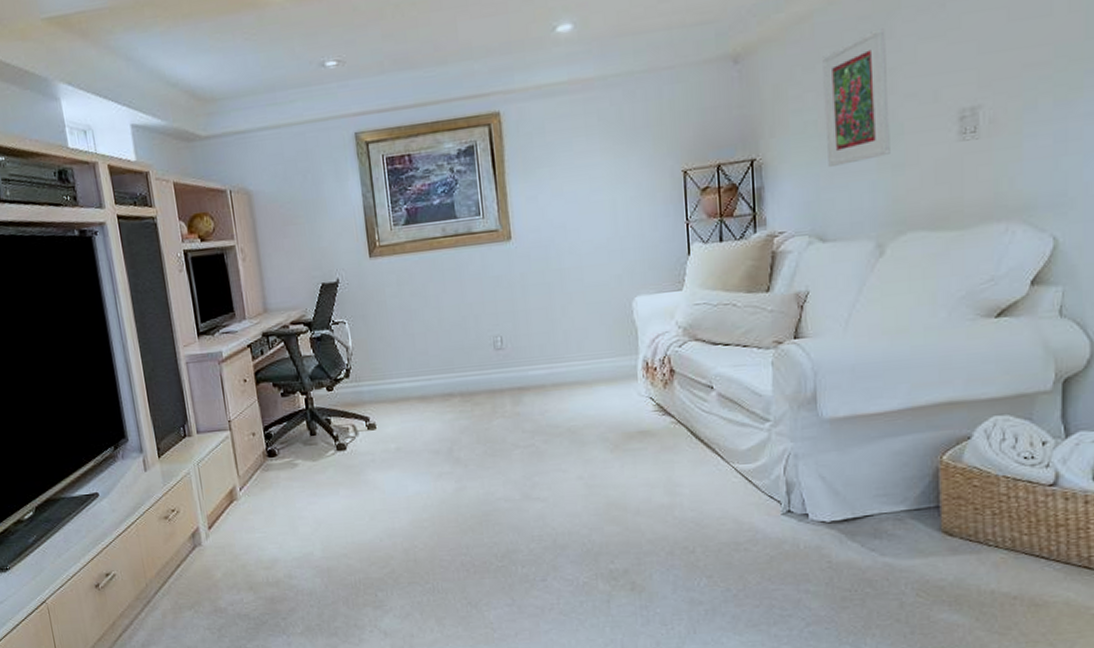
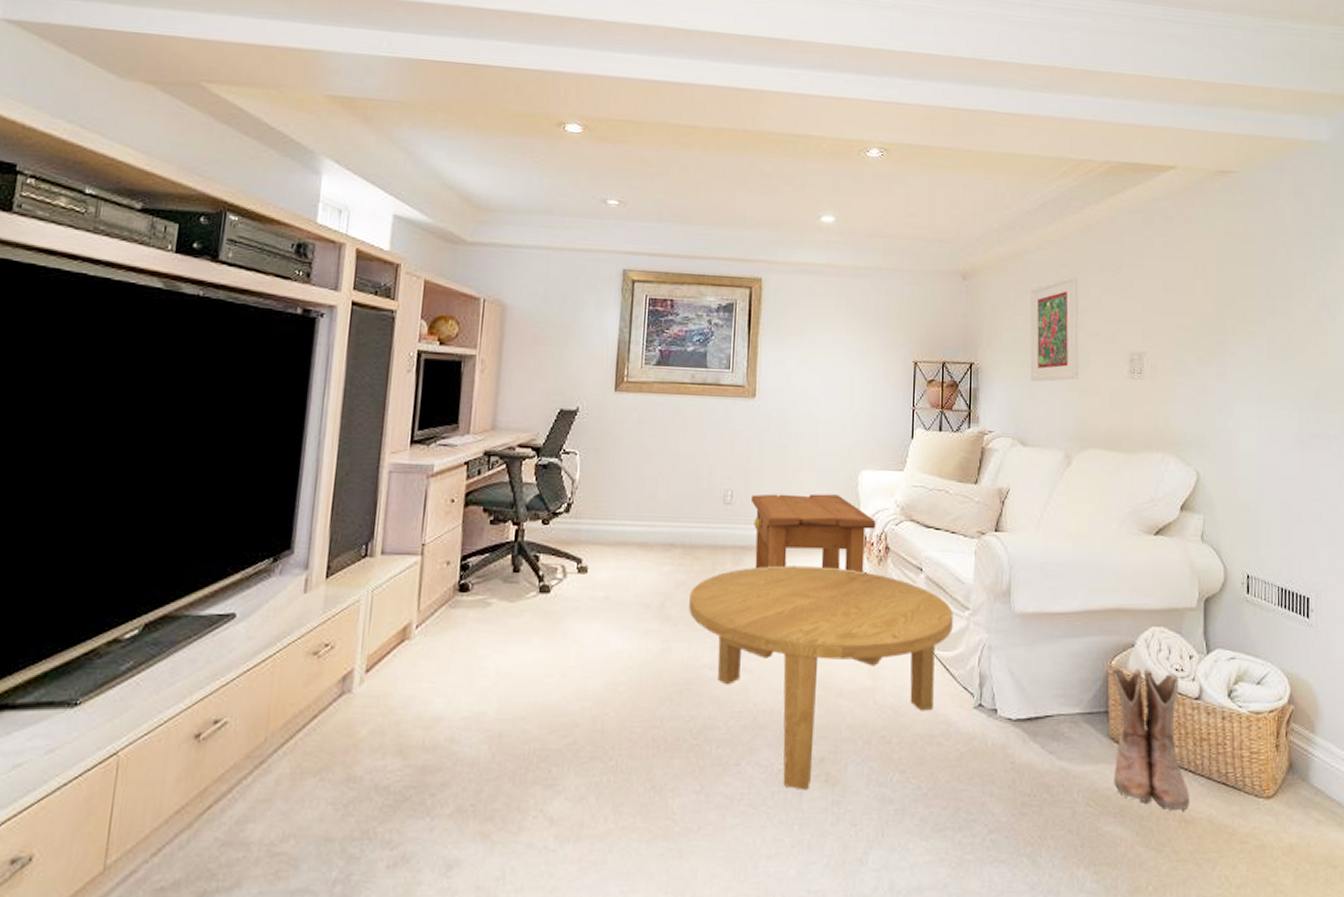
coffee table: none [475,396,753,598] -> present [689,565,953,790]
side table: none [521,324,657,407] -> present [750,493,876,572]
boots: none [942,459,1041,597] -> present [1111,665,1189,811]

